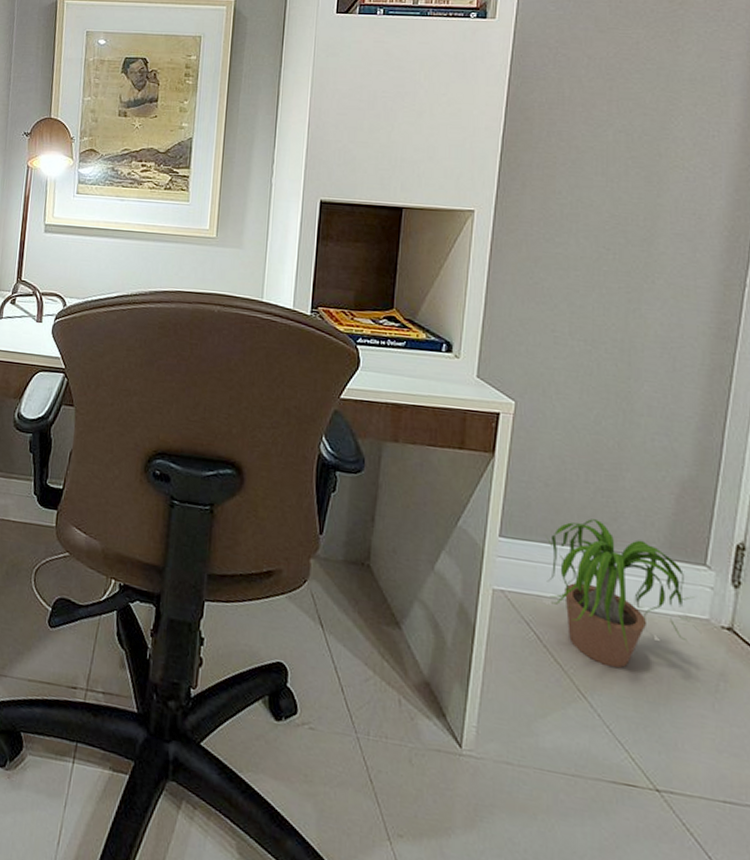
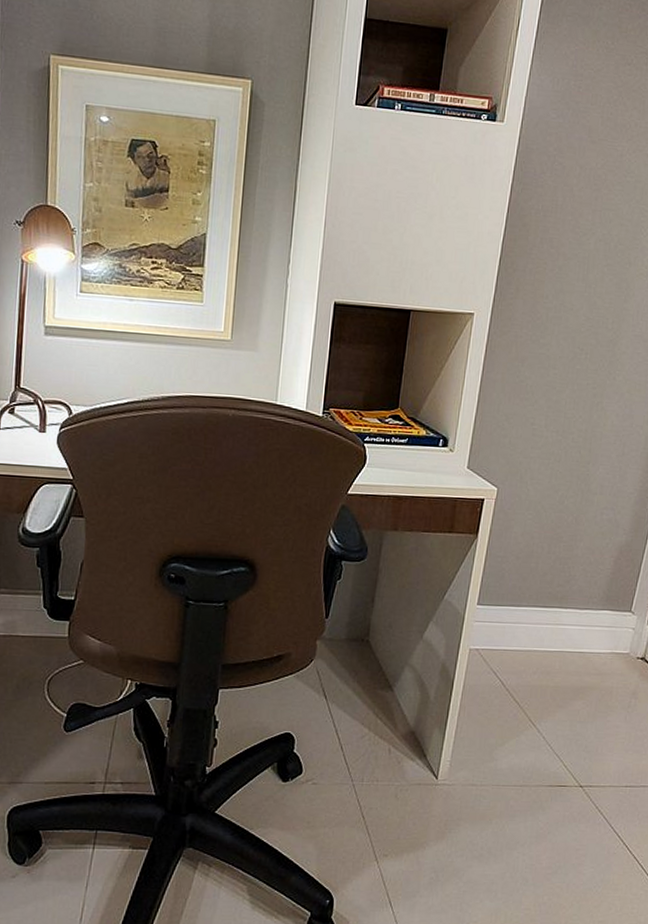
potted plant: present [546,519,698,668] -> none [512,583,621,700]

